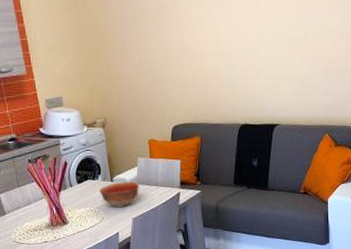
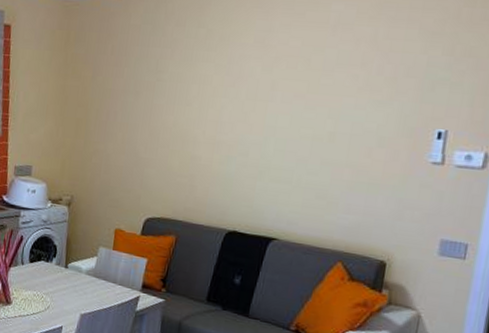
bowl: present [99,182,140,207] -> none [51,269,96,300]

